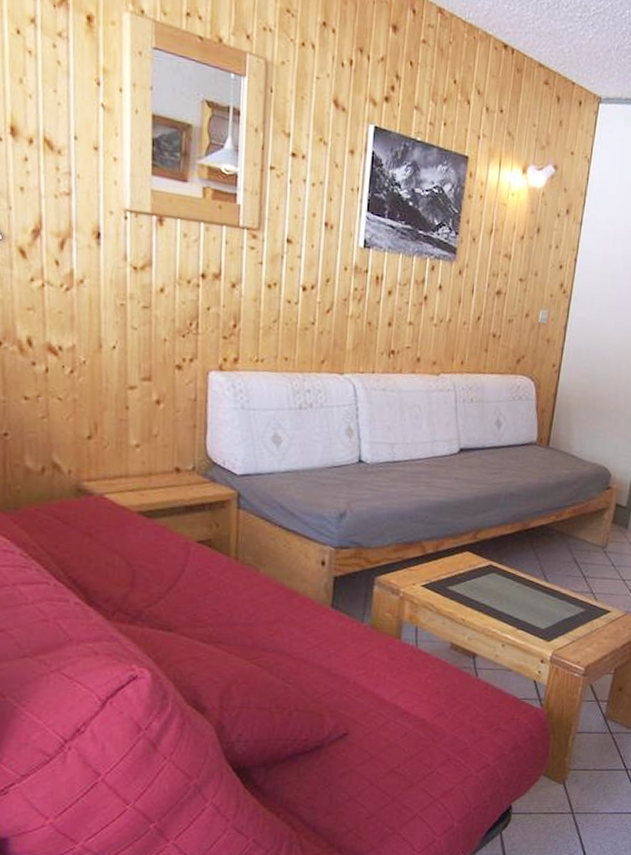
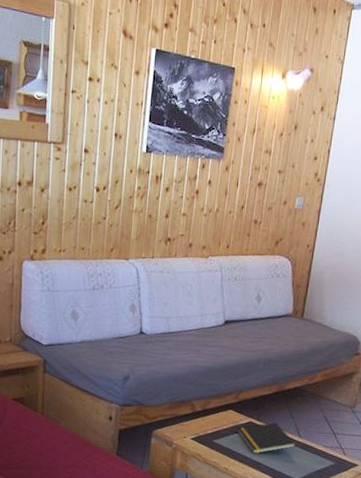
notepad: none [475,565,543,602] -> present [237,422,296,454]

